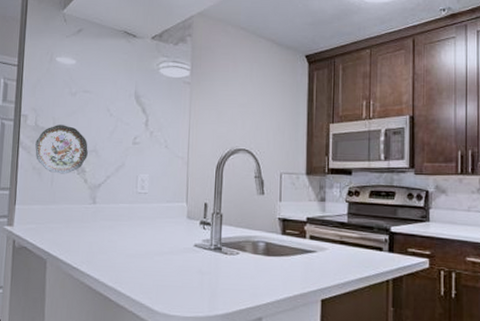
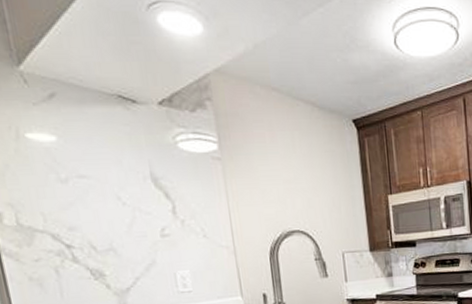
decorative plate: present [35,125,88,174] -> none [24,221,104,282]

